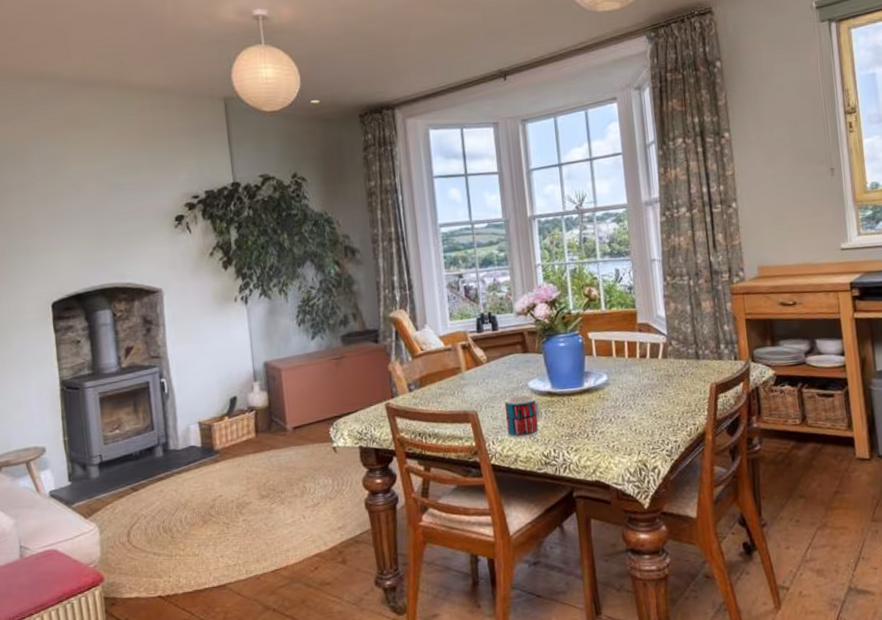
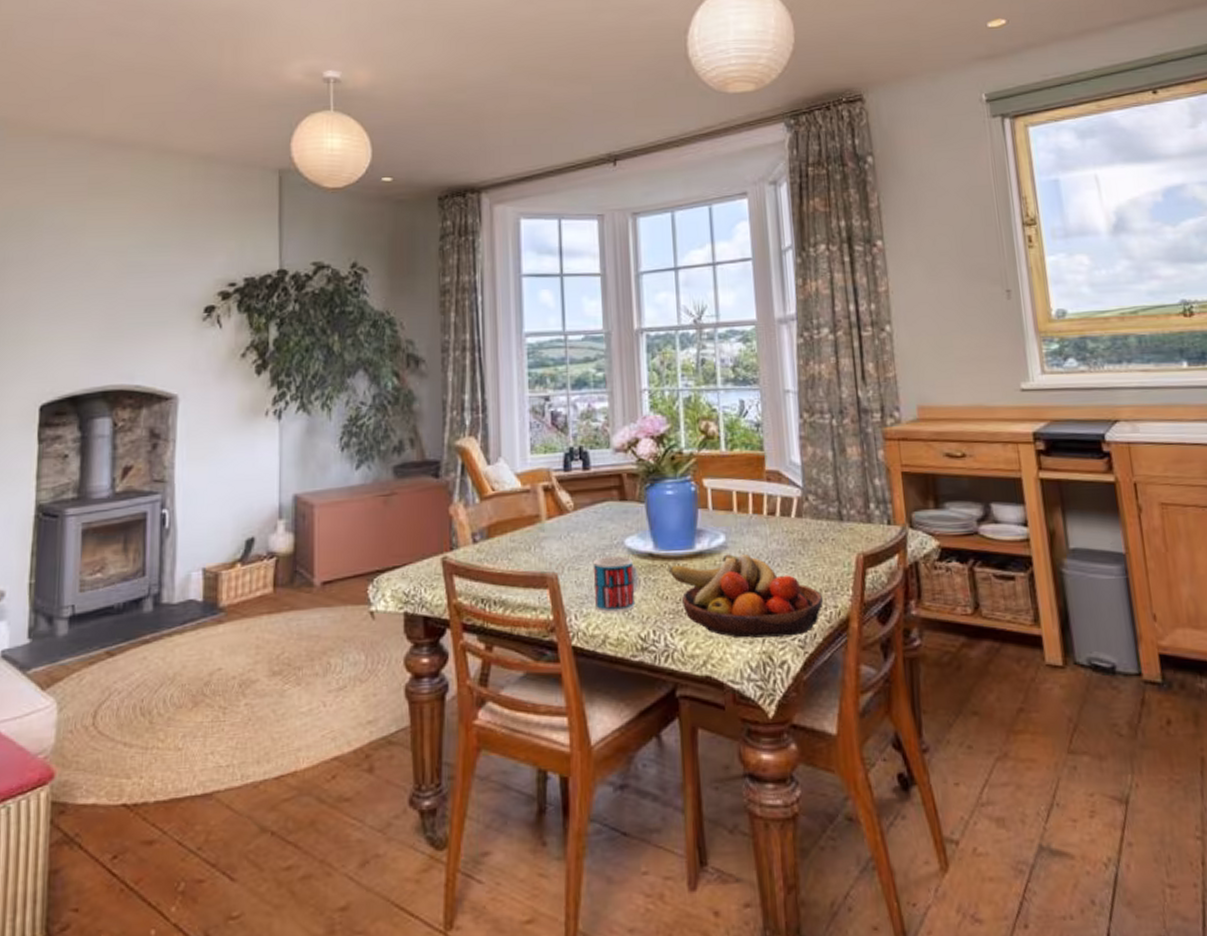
fruit bowl: none [564,389,685,452] -> present [669,554,824,639]

